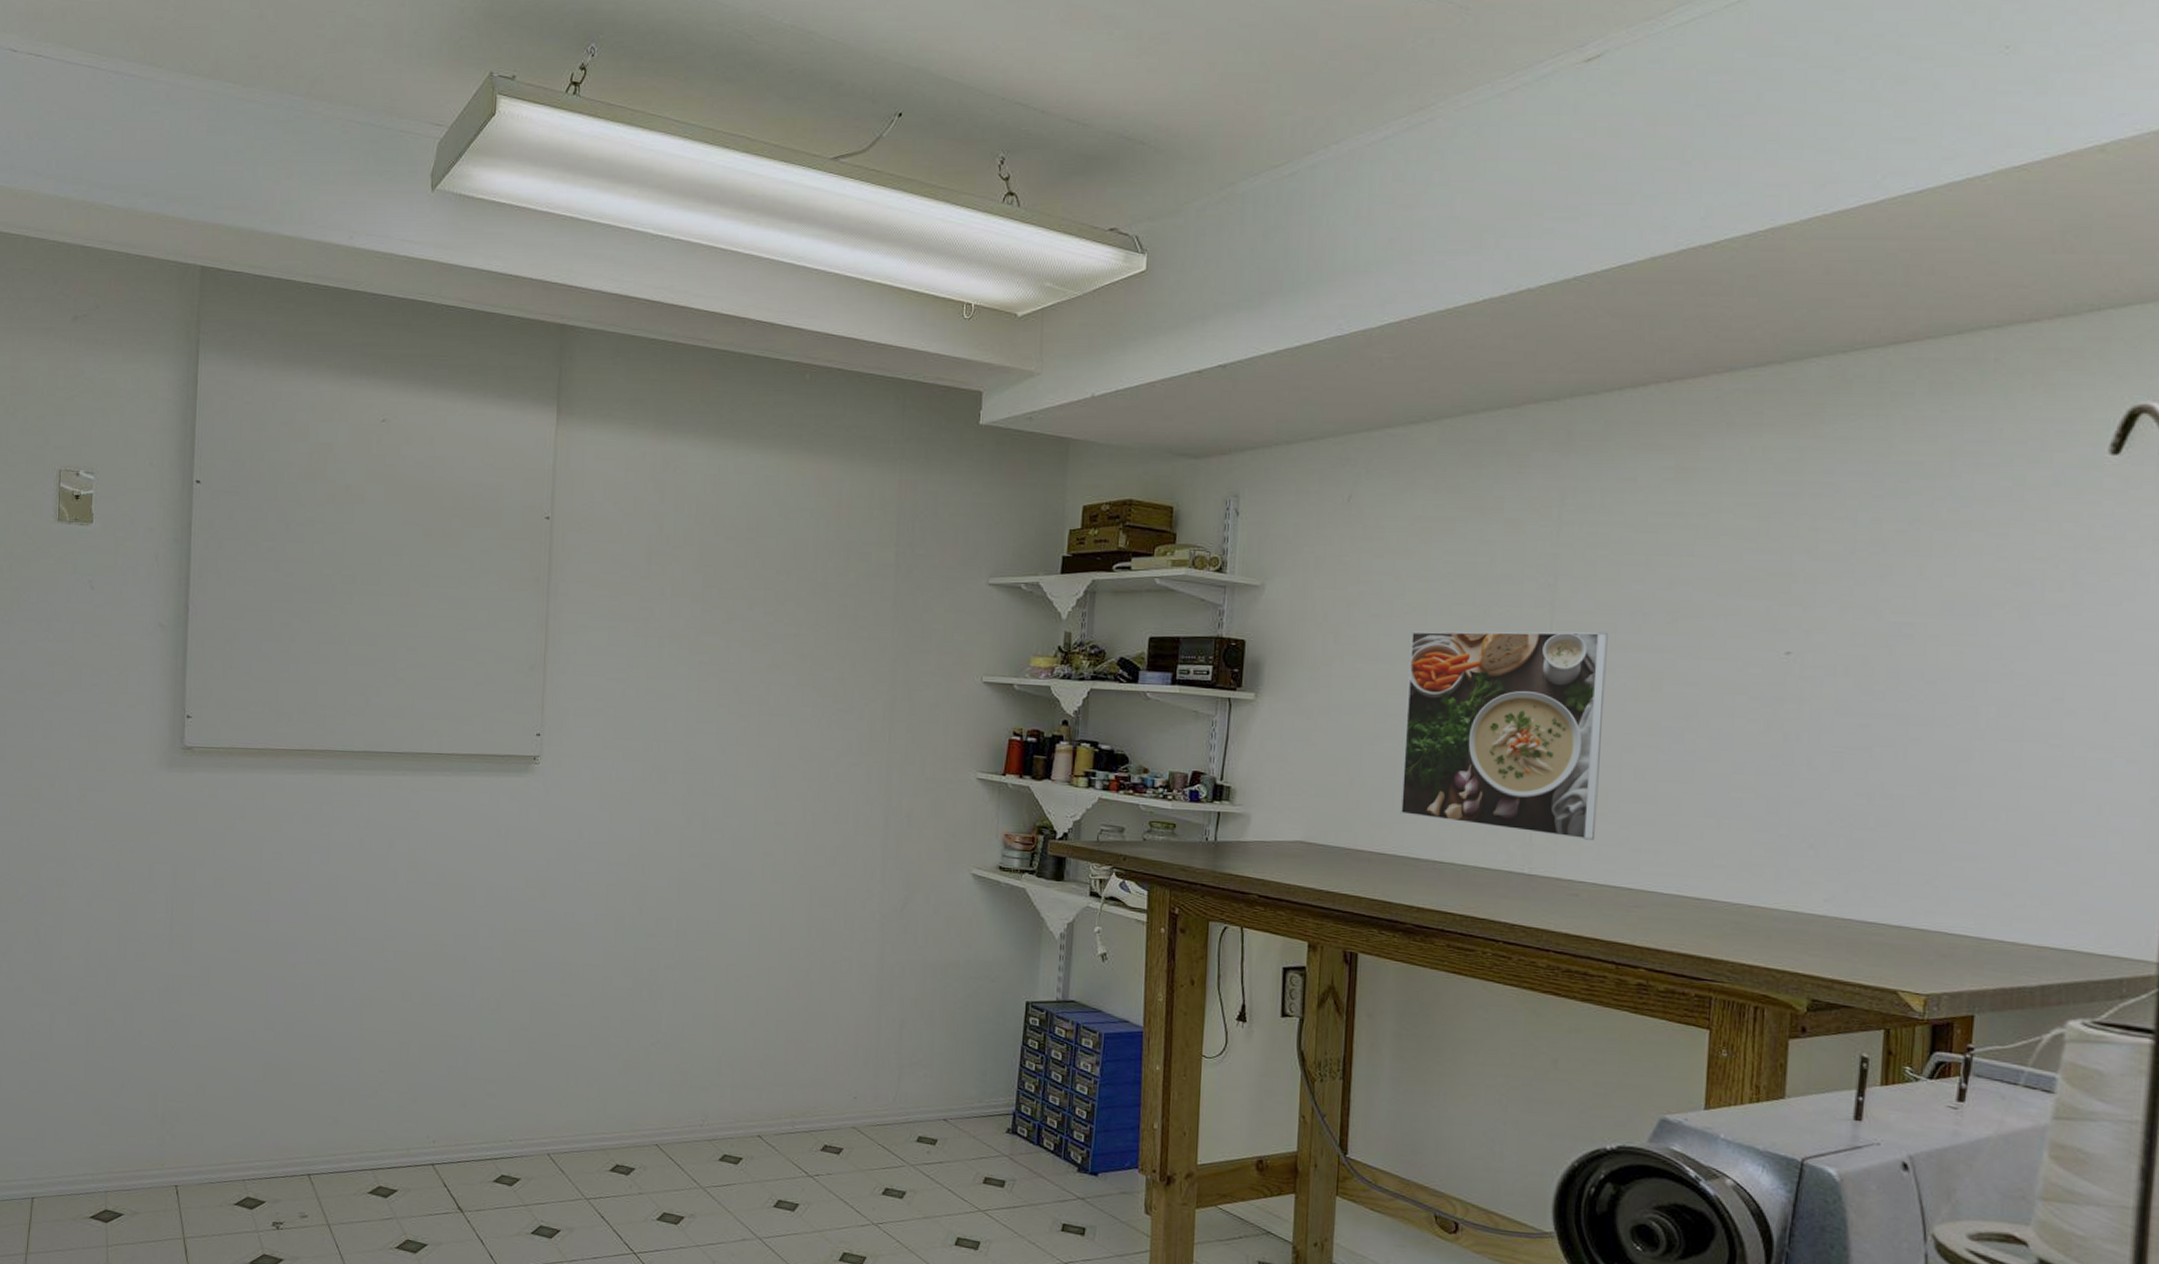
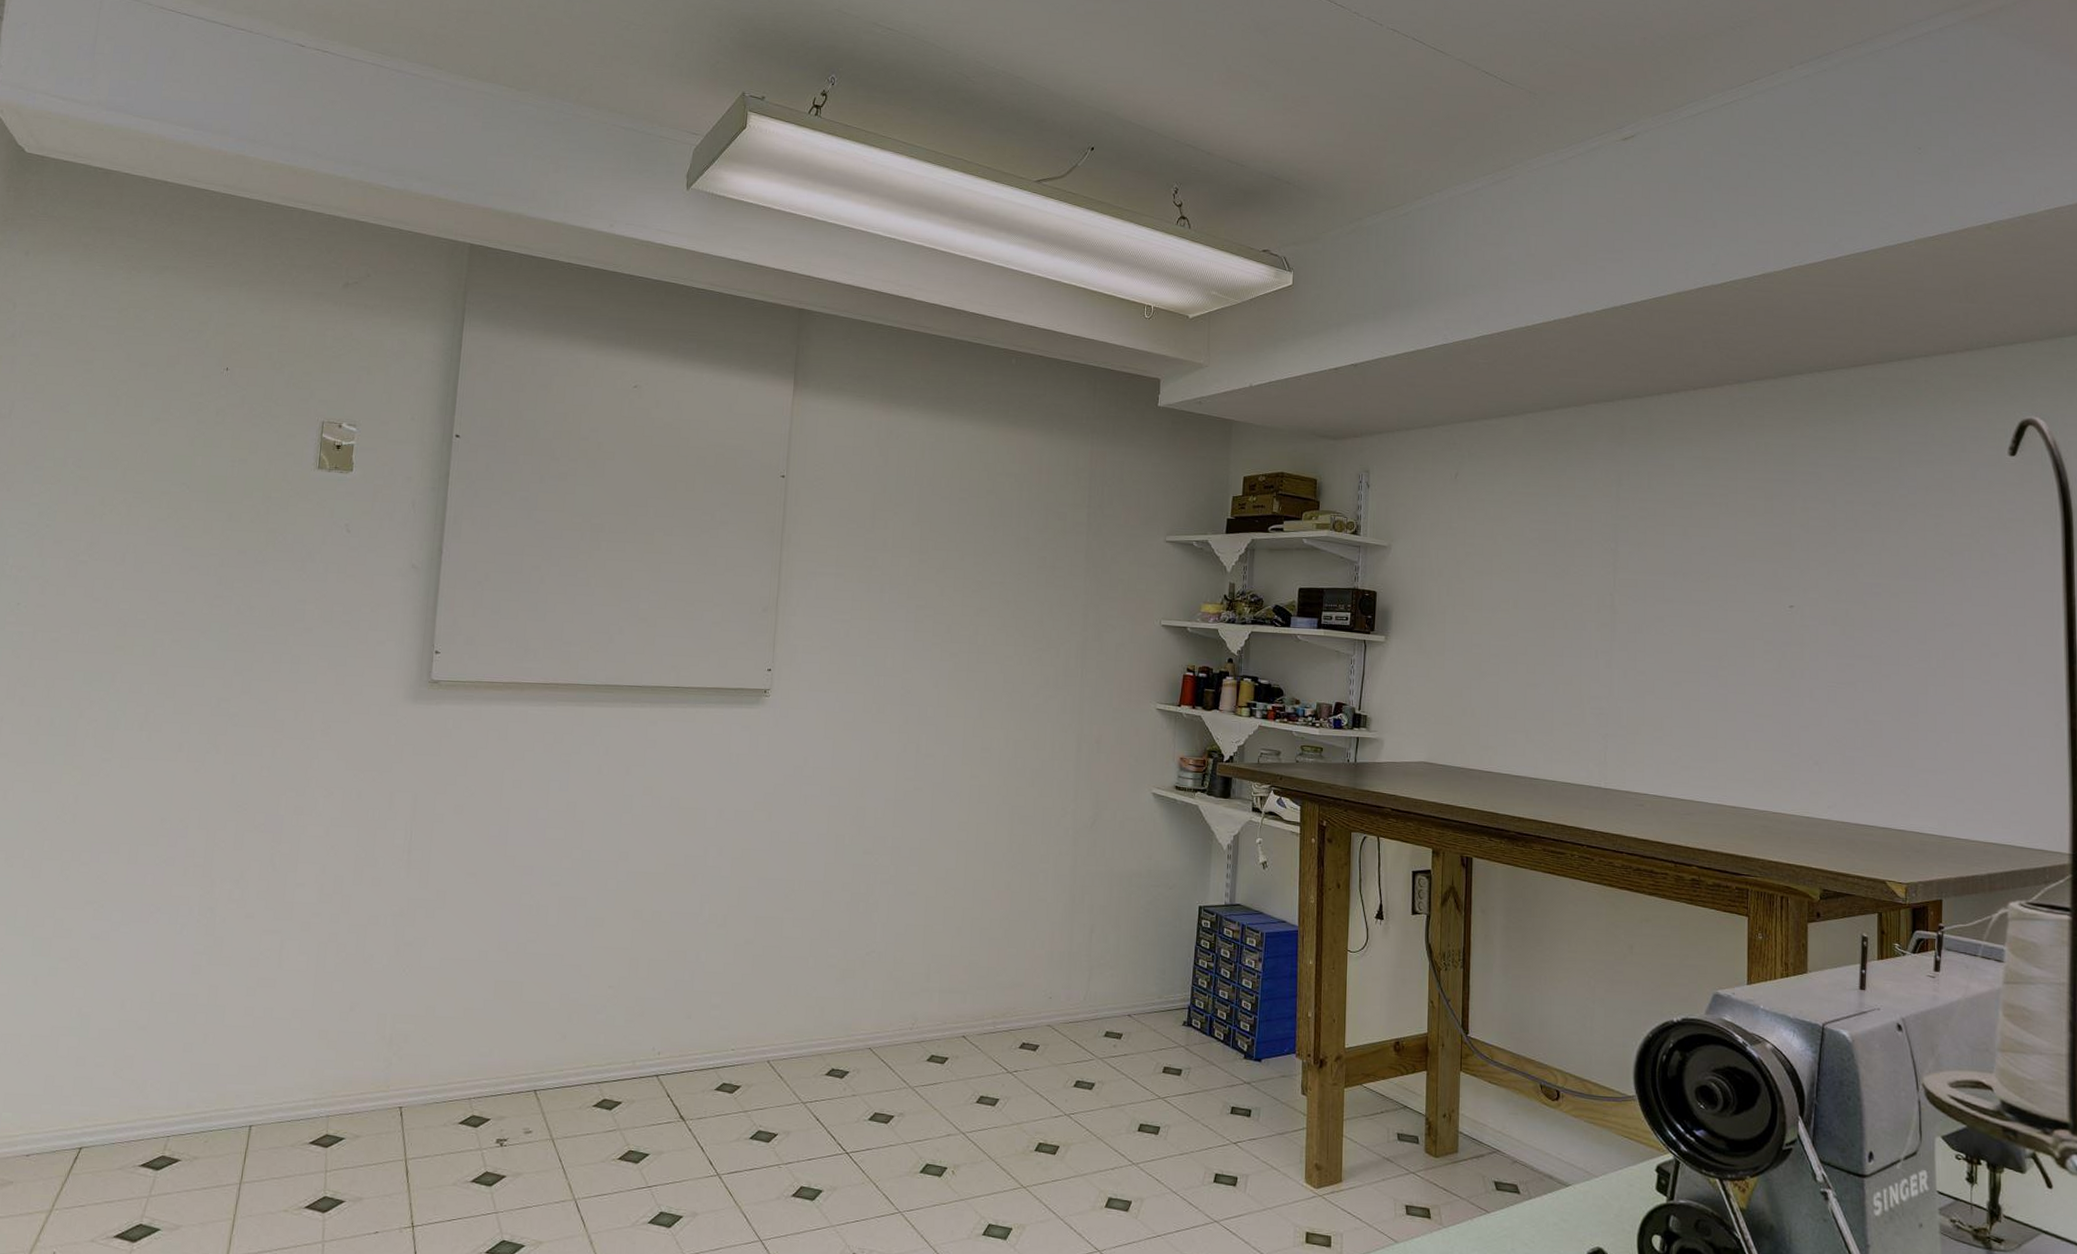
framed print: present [1400,631,1608,840] -> none [1502,585,1658,759]

